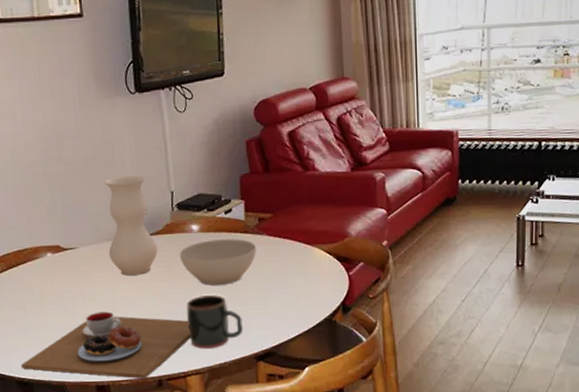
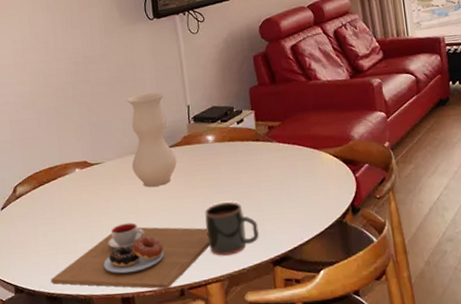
bowl: present [179,239,256,286] -> none [196,147,268,193]

